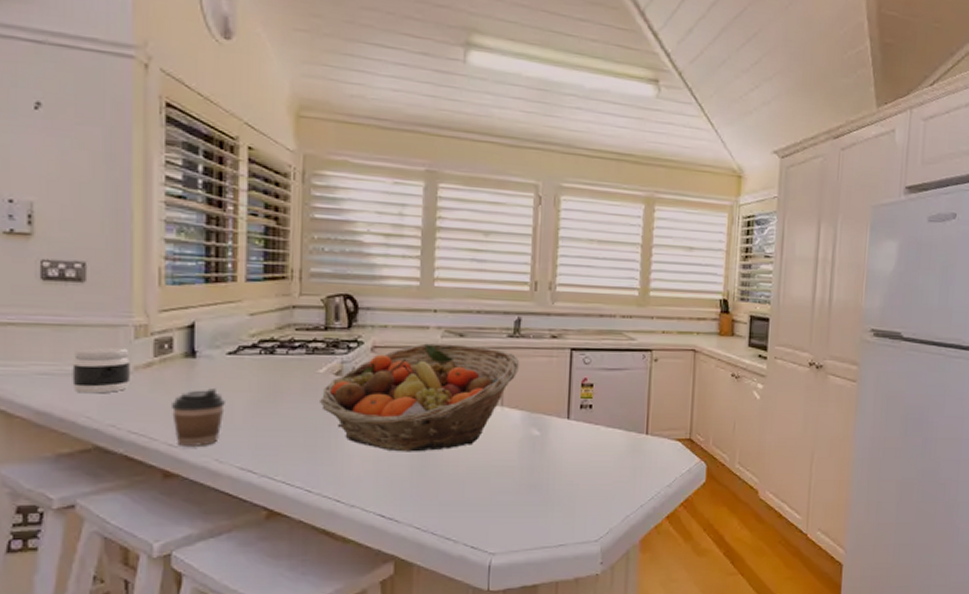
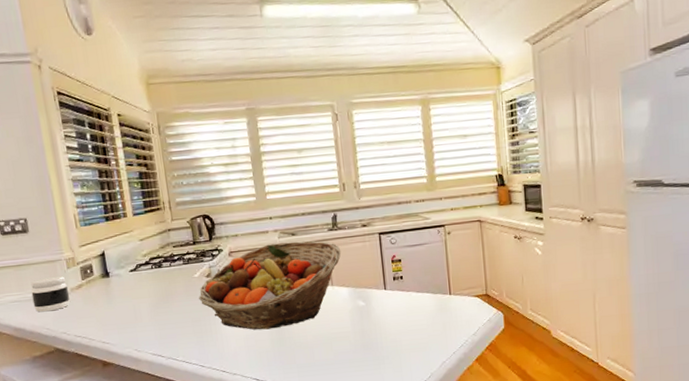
coffee cup: present [170,387,225,446] -> none [98,297,135,342]

